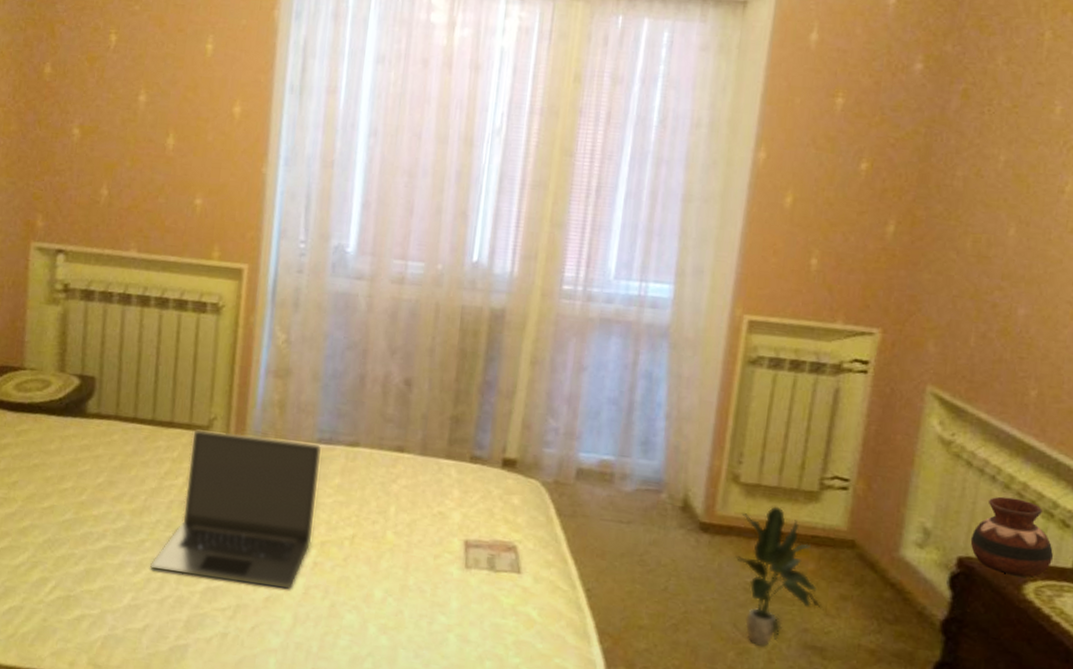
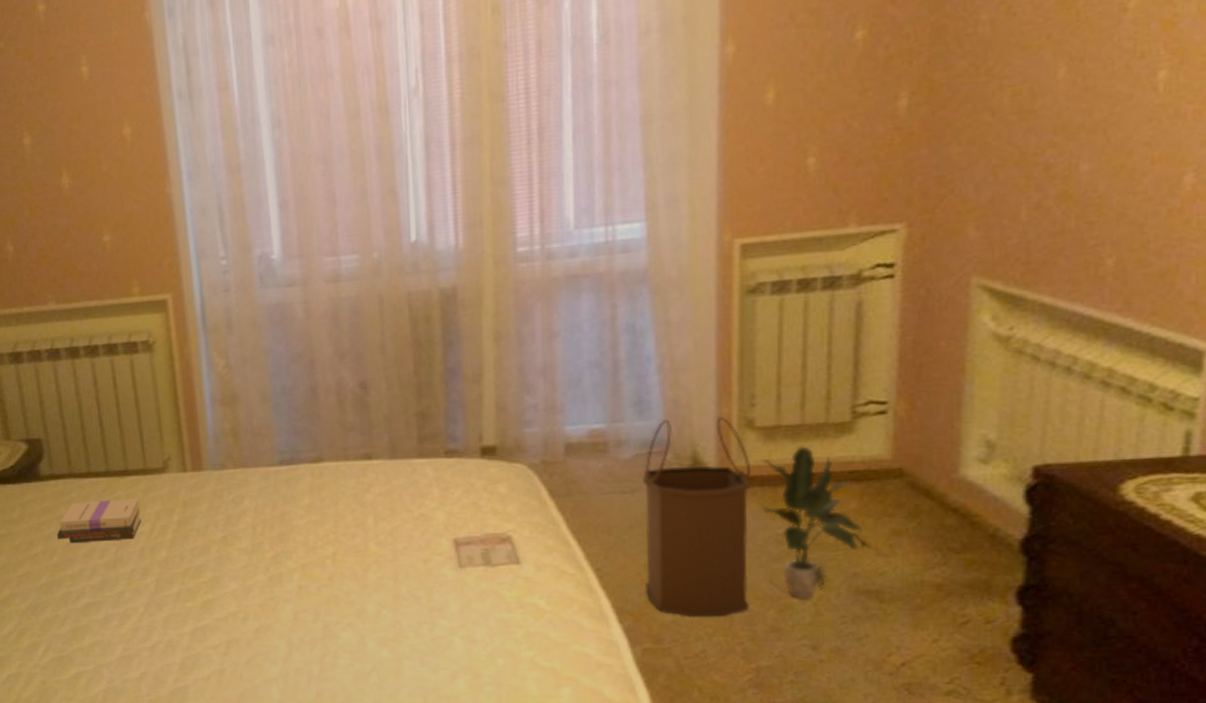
books: none [89,444,179,491] -> present [56,498,141,544]
laptop: present [150,428,322,589] -> none [134,466,293,619]
basket: none [627,462,731,651] -> present [643,417,751,618]
vase: present [970,496,1053,578] -> none [1046,387,1155,477]

